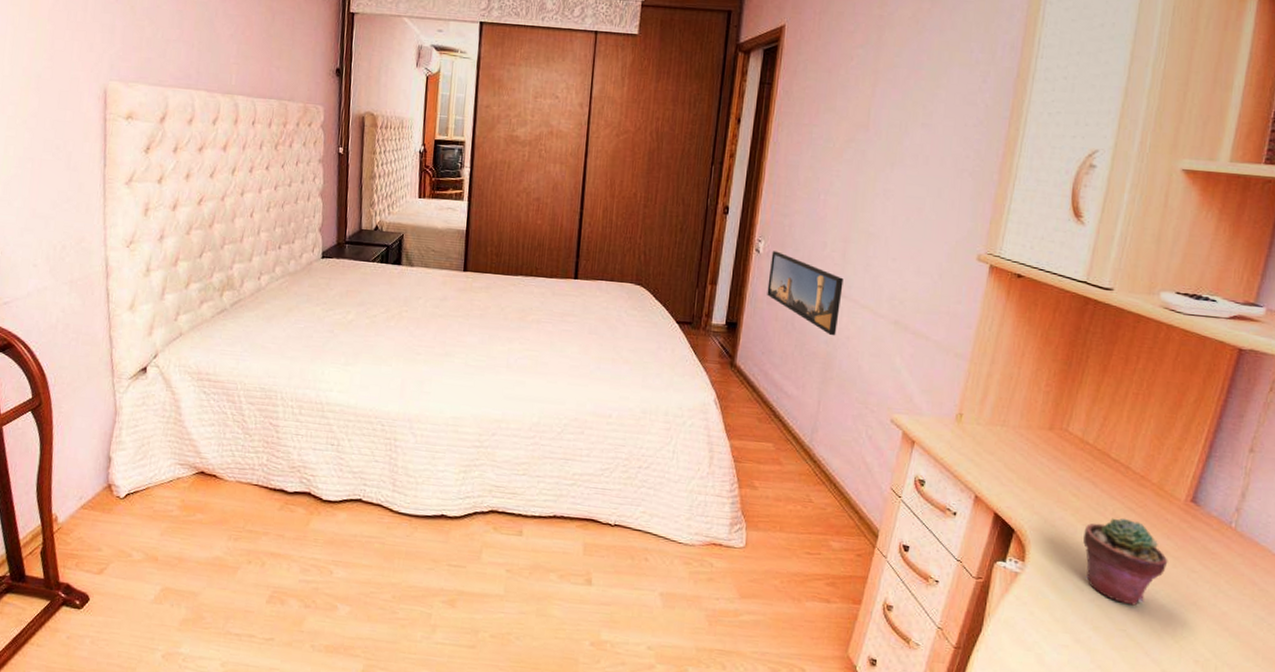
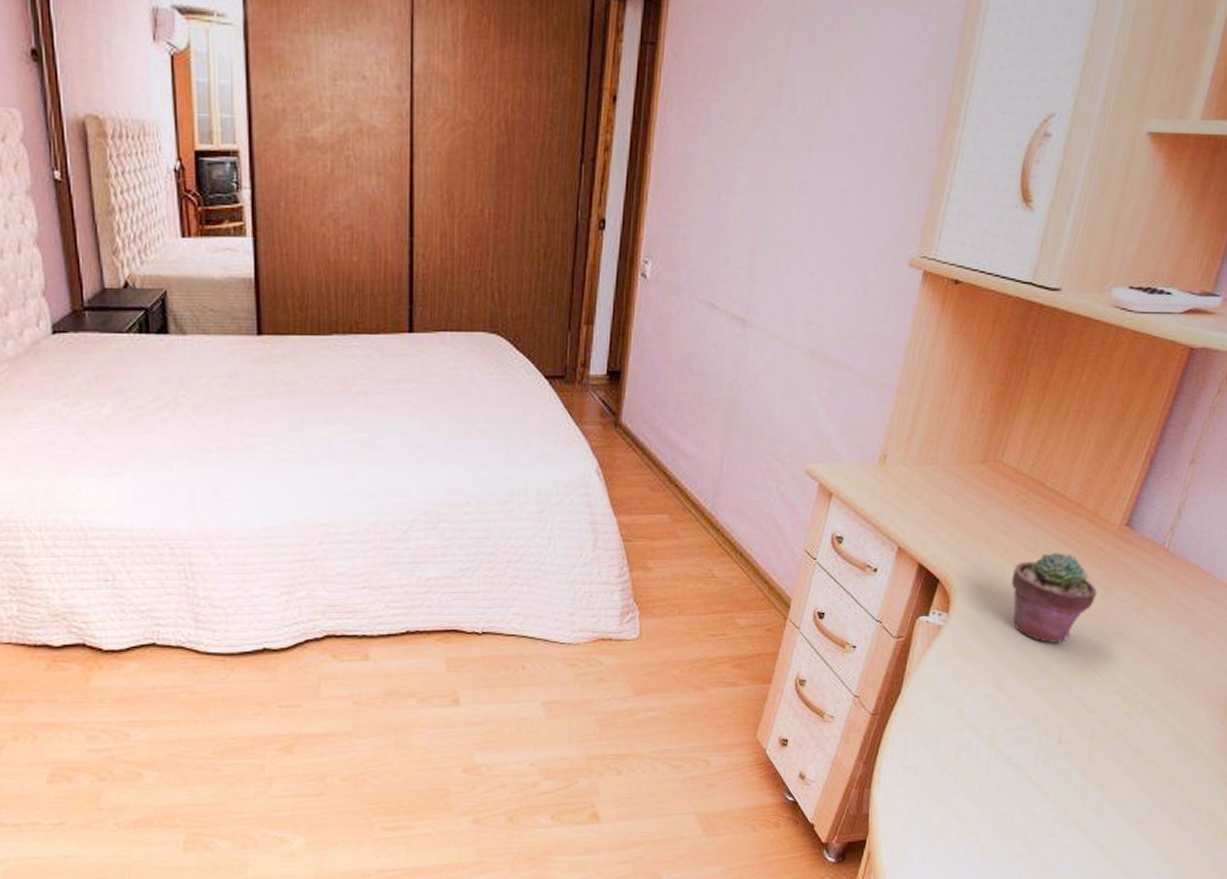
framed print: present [767,251,844,336] -> none [657,274,750,377]

